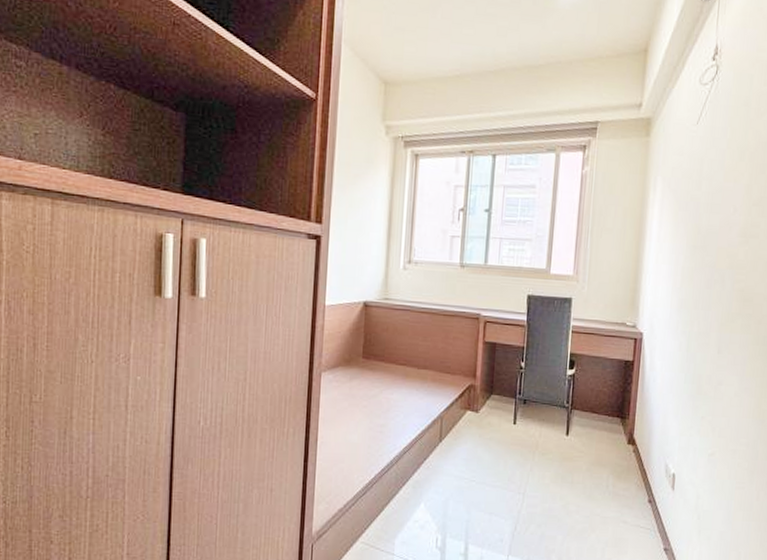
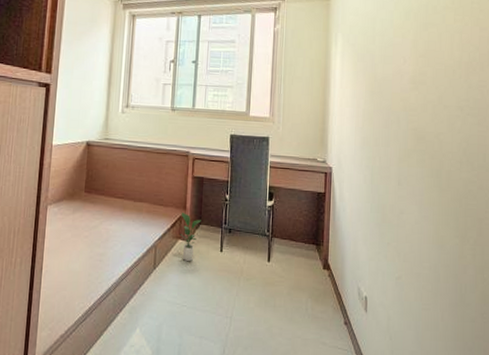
potted plant: none [469,382,493,435] -> present [180,213,201,262]

